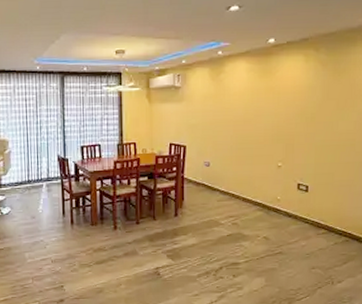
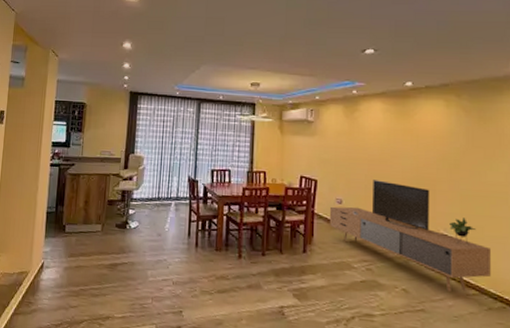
media console: none [198,140,339,233] -> present [329,180,491,292]

